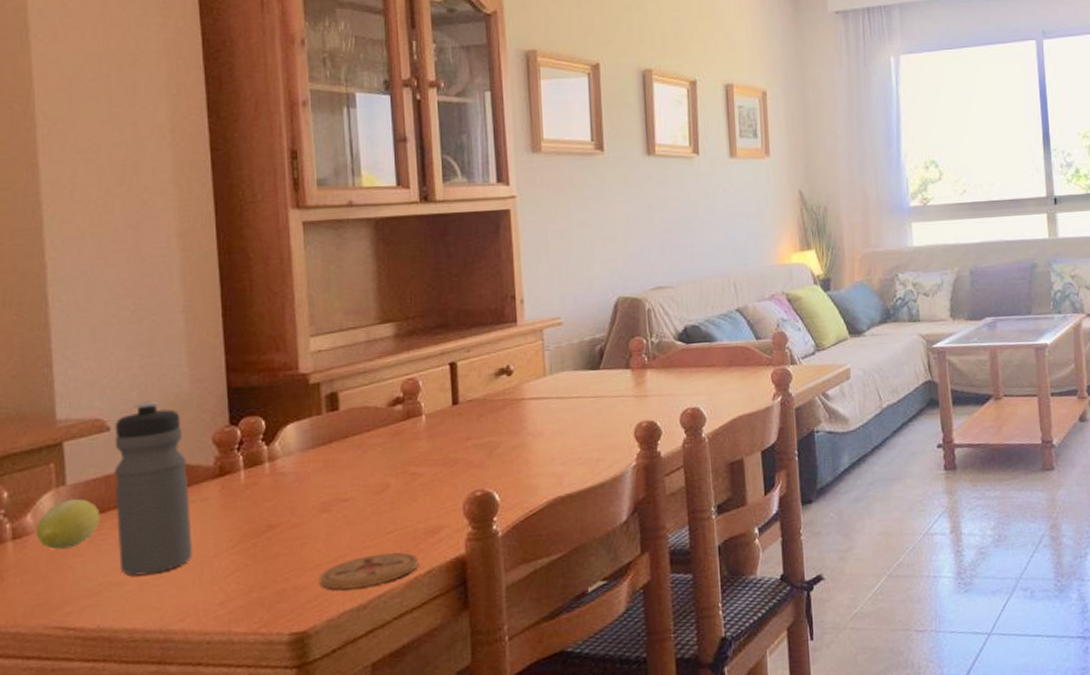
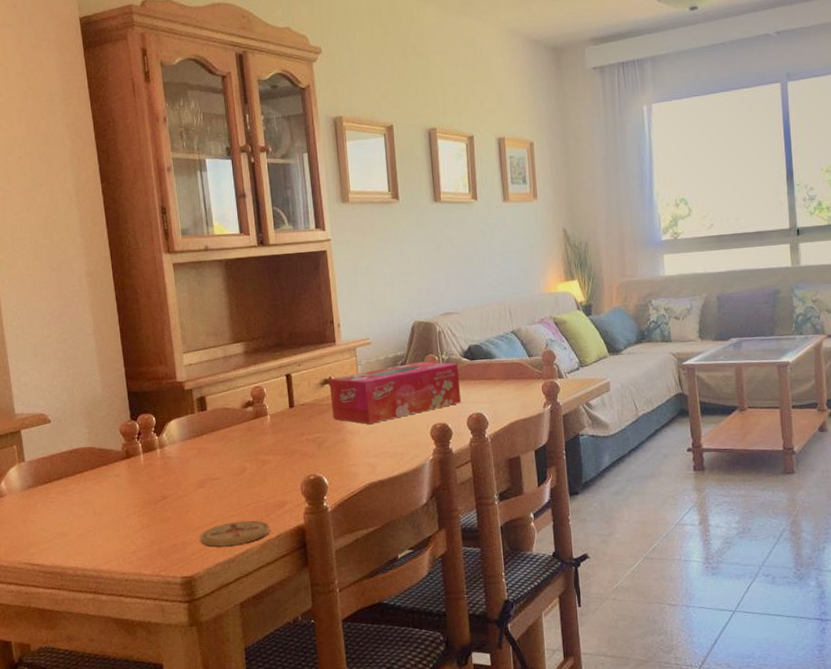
fruit: present [37,498,100,550] -> none [8,471,49,508]
water bottle: present [114,400,193,576] -> none [54,401,112,529]
tissue box: none [506,346,674,424] -> present [328,361,462,424]

